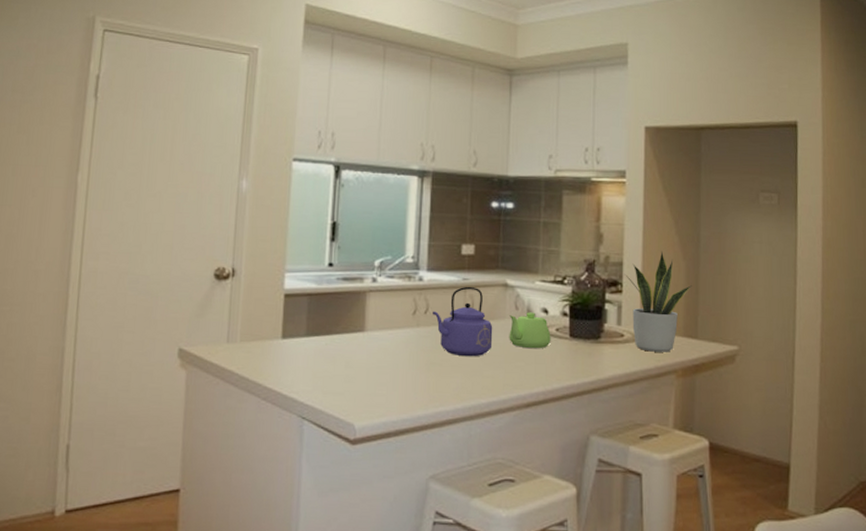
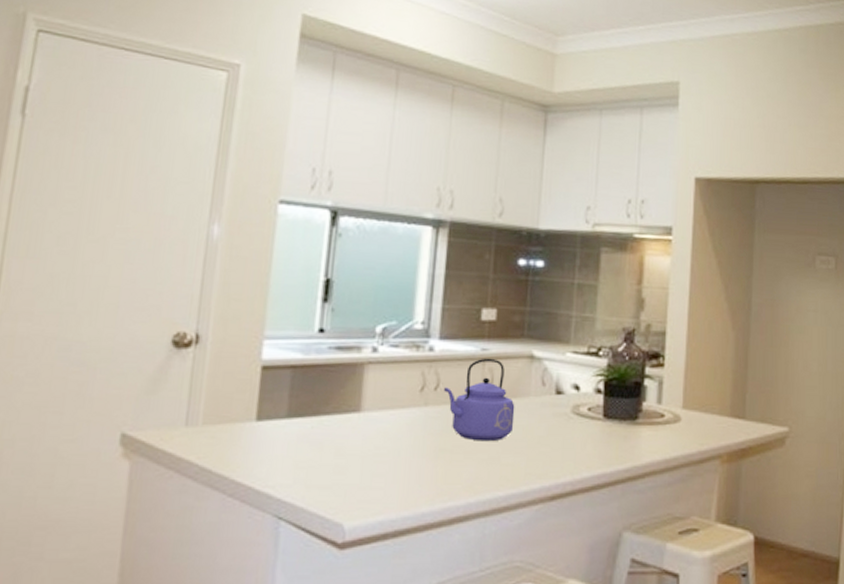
teapot: present [509,312,551,349] -> none [533,388,582,432]
potted plant: present [624,251,692,352] -> none [666,319,741,435]

